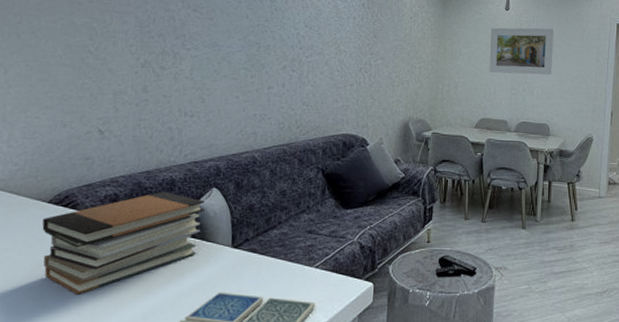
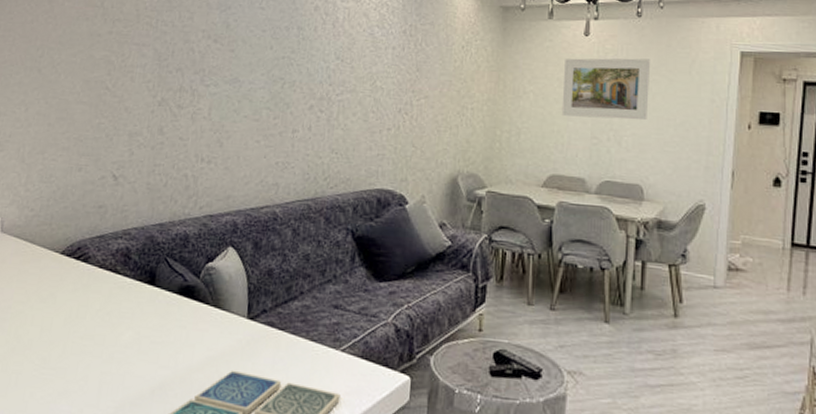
book stack: present [42,191,205,294] -> none [54,247,220,359]

